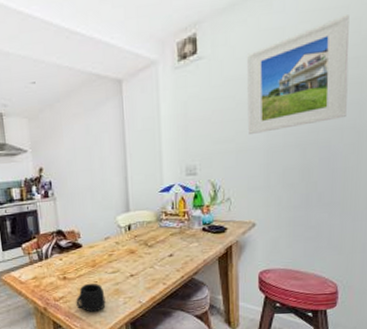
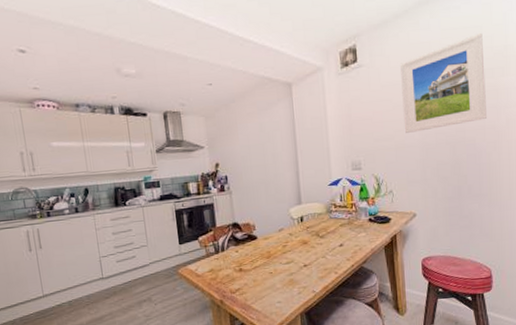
mug: present [76,283,106,312] -> none [252,274,281,303]

